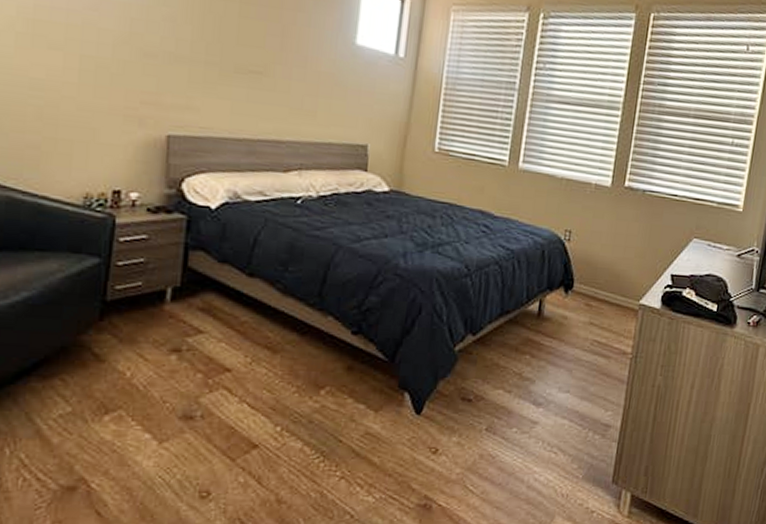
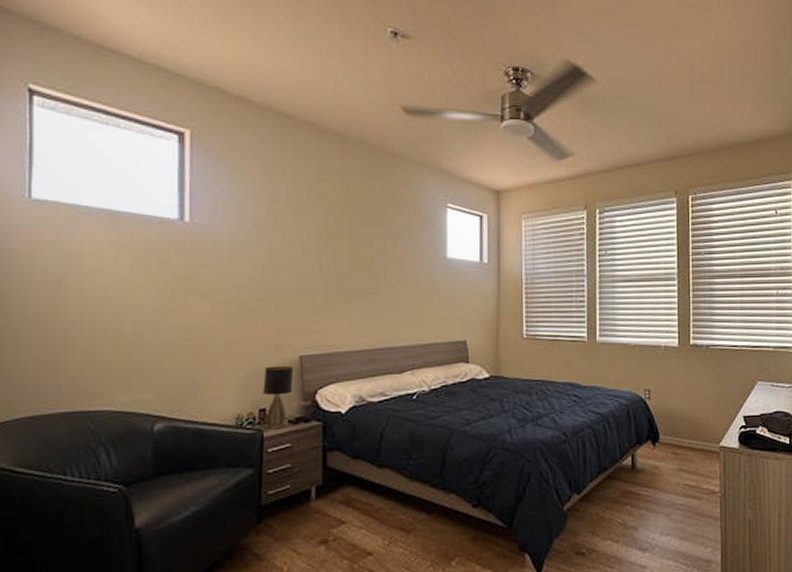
table lamp: none [119,142,159,217] -> present [263,365,294,430]

